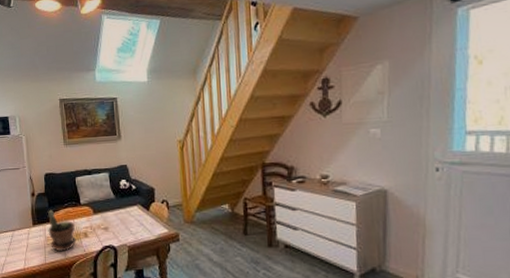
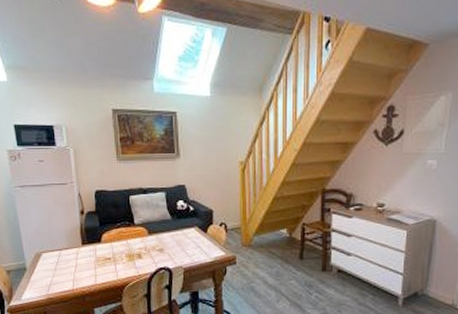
potted plant: present [47,209,77,252] -> none [98,229,130,273]

